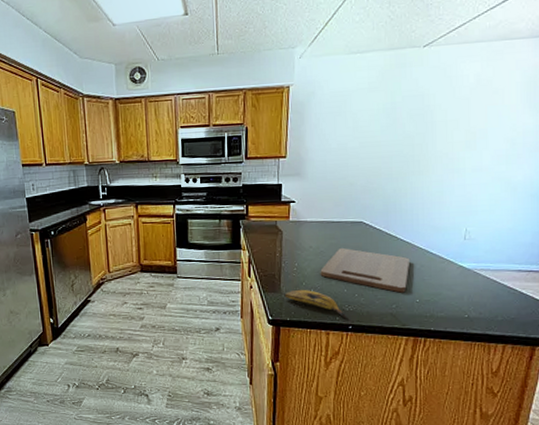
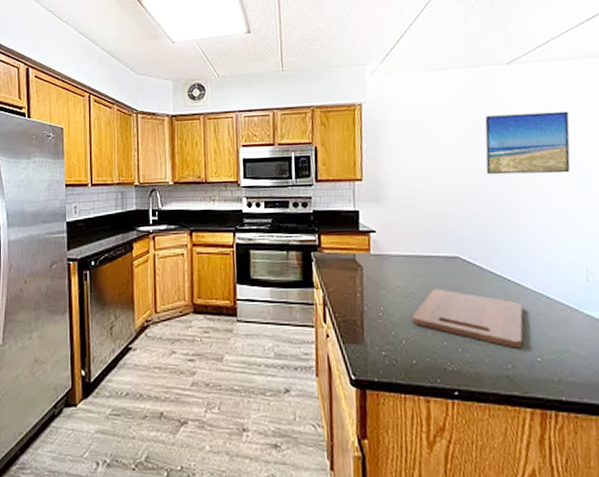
banana: present [284,289,349,319] -> none [368,340,453,382]
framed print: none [393,92,473,151] -> present [484,111,571,175]

